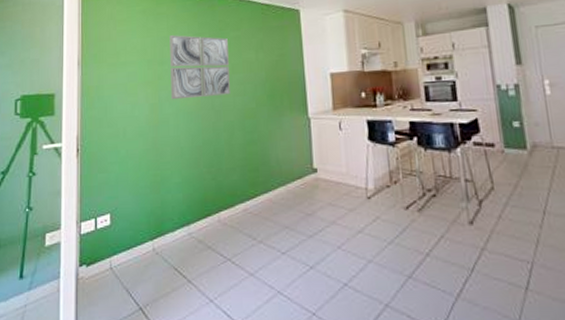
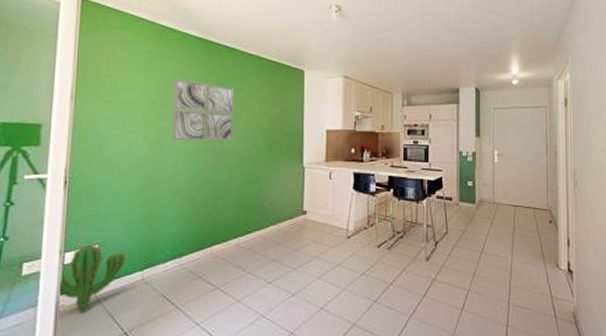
cactus: none [76,213,136,286] -> present [57,244,126,313]

